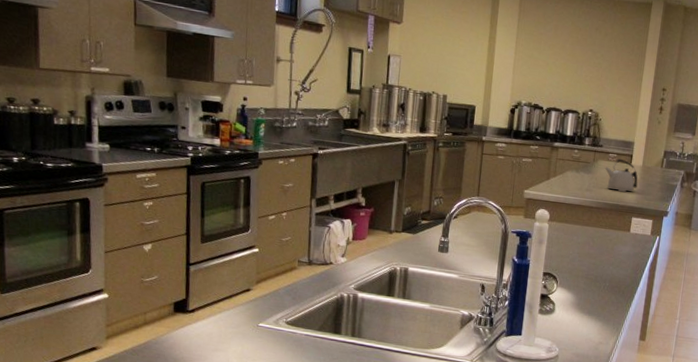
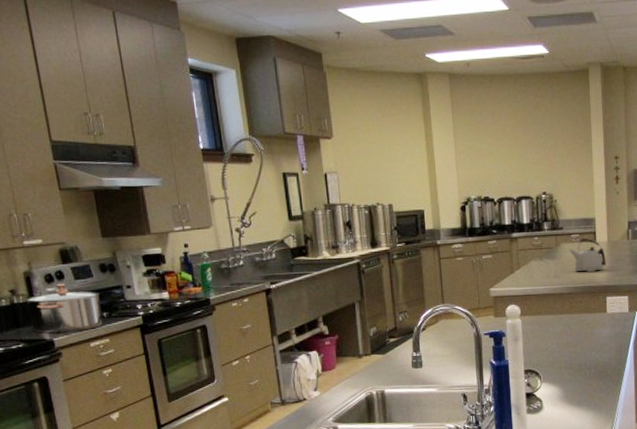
cooking pot: none [83,112,154,162] -> present [25,283,104,334]

